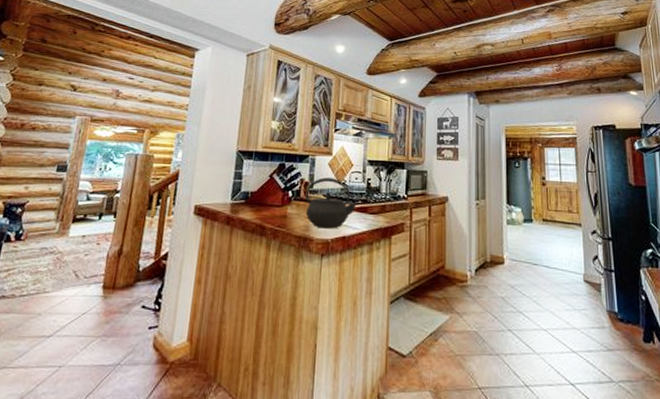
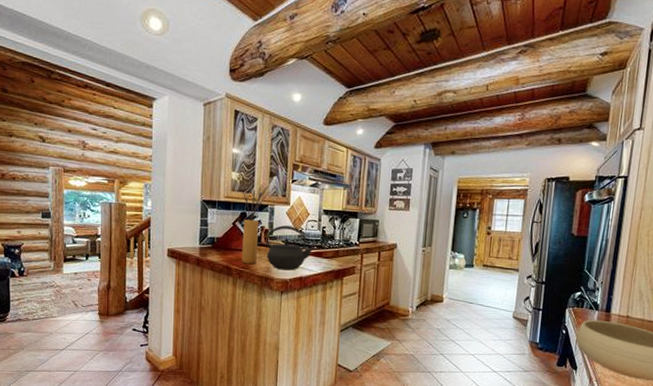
vase: none [277,133,311,223] -> present [241,184,270,265]

